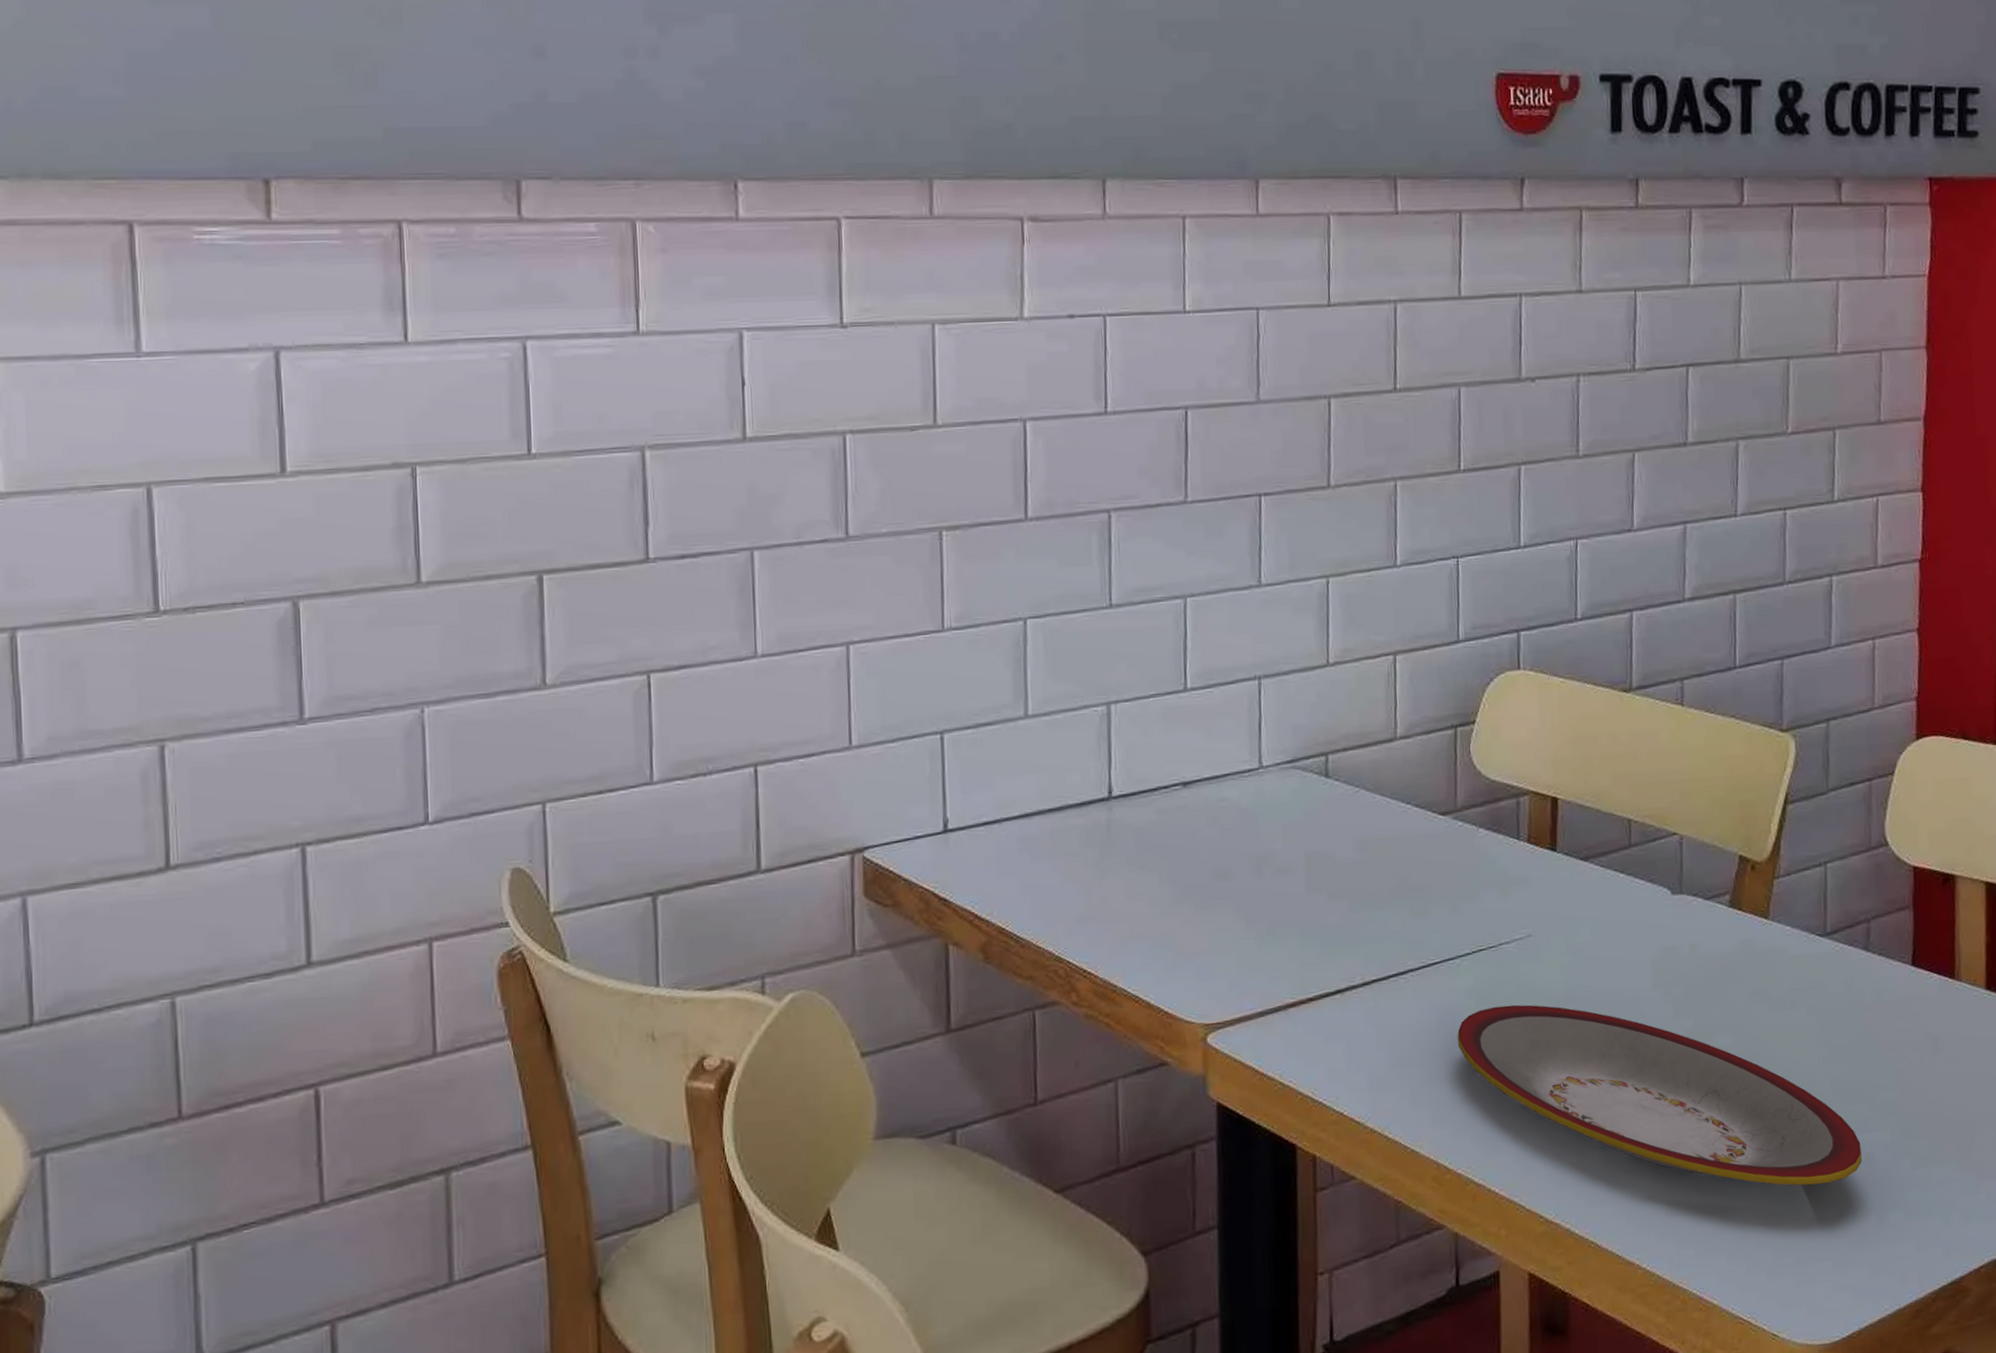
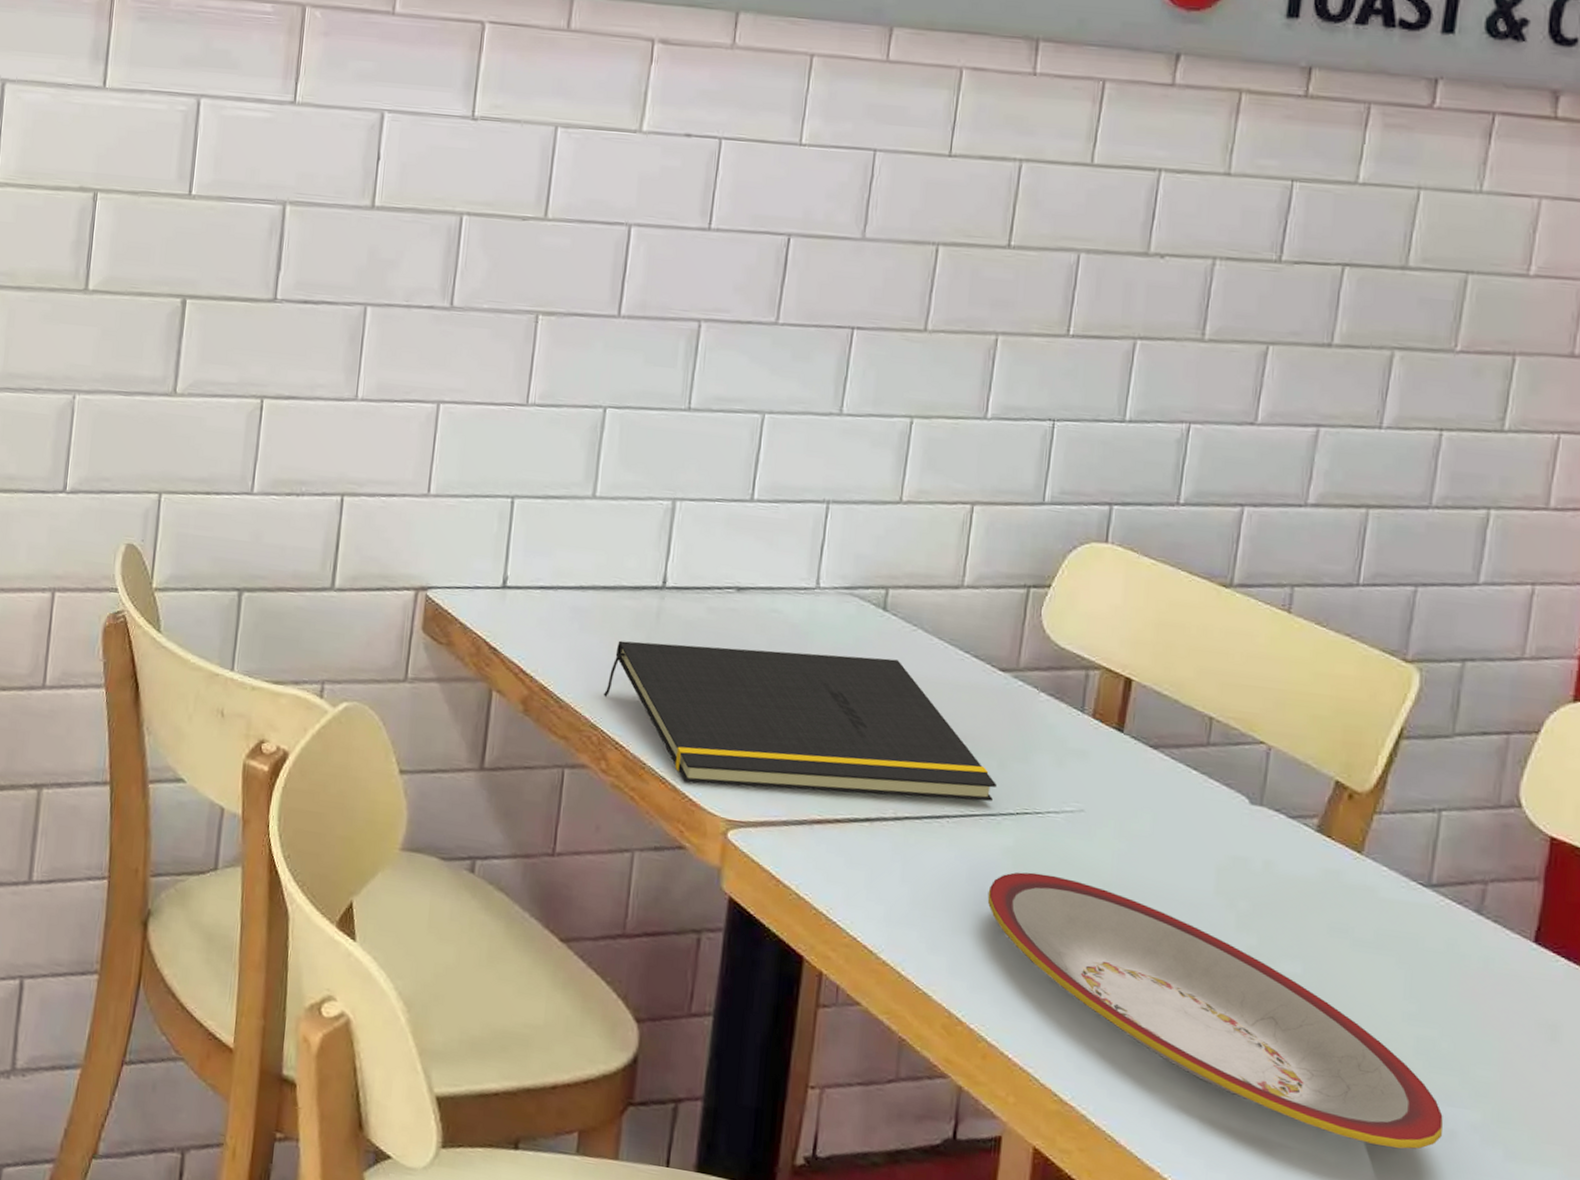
notepad: none [1065,824,1451,996] -> present [604,640,996,802]

